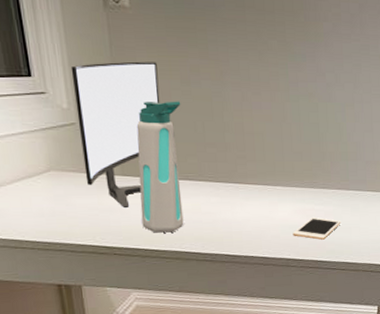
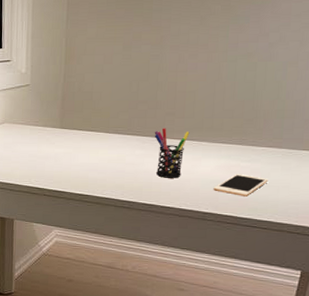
monitor: present [70,61,160,209] -> none [31,31,104,157]
water bottle: present [136,101,184,233] -> none [71,64,121,180]
pen holder: none [227,172,263,226] -> present [154,128,190,178]

